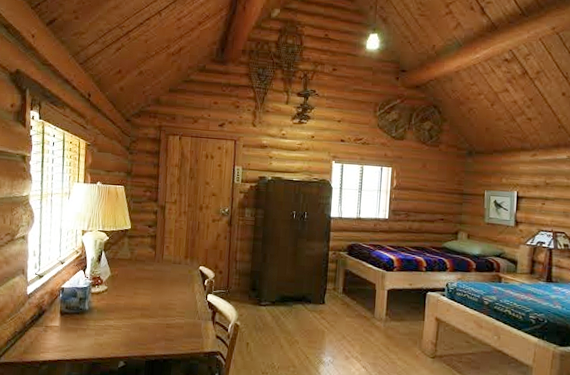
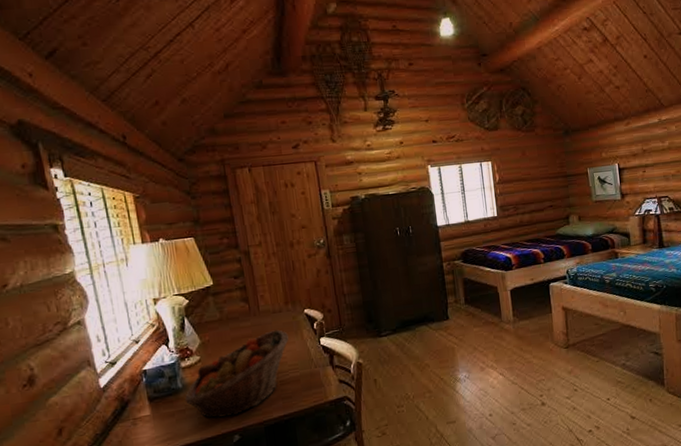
fruit basket: none [87,278,182,345] -> present [184,329,289,418]

